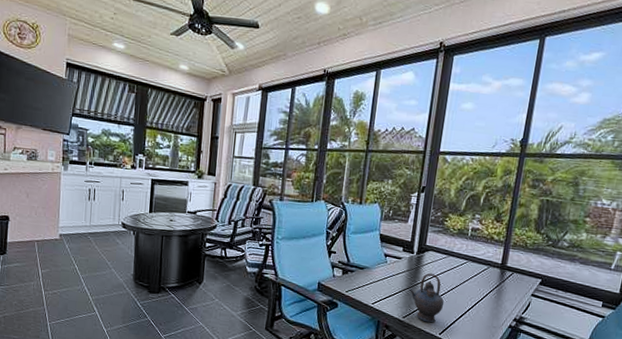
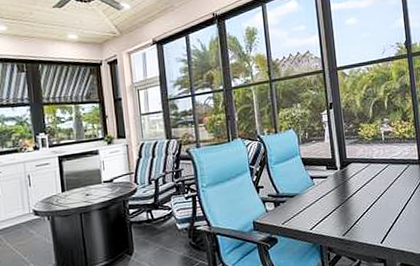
teapot: present [408,273,445,323] -> none [341,184,378,235]

